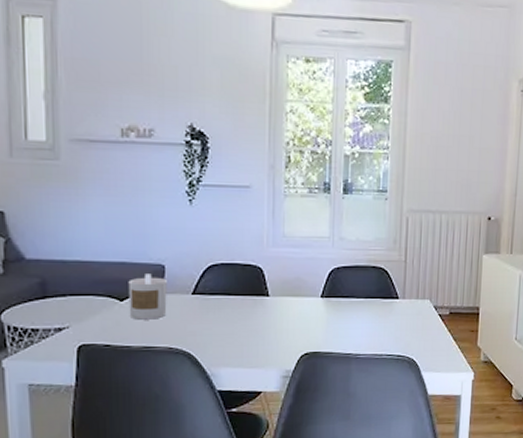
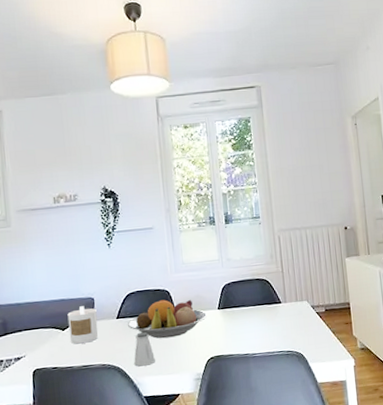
fruit bowl: none [204,278,307,325] -> present [127,299,208,339]
saltshaker: none [209,314,236,355] -> present [134,331,155,367]

